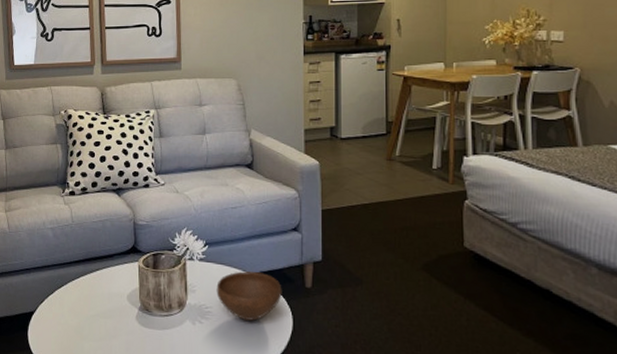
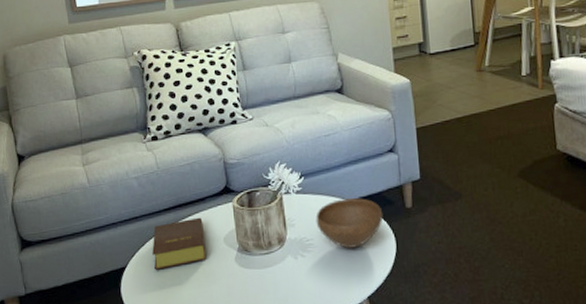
bible: none [60,273,110,318] -> present [152,217,207,270]

